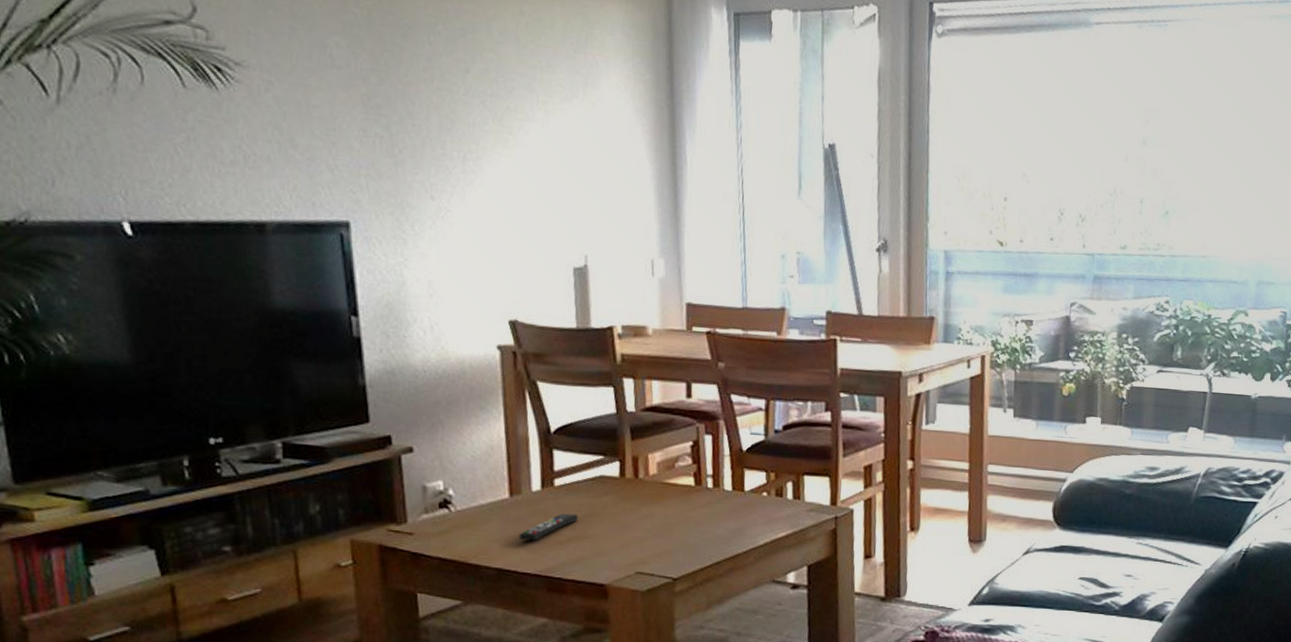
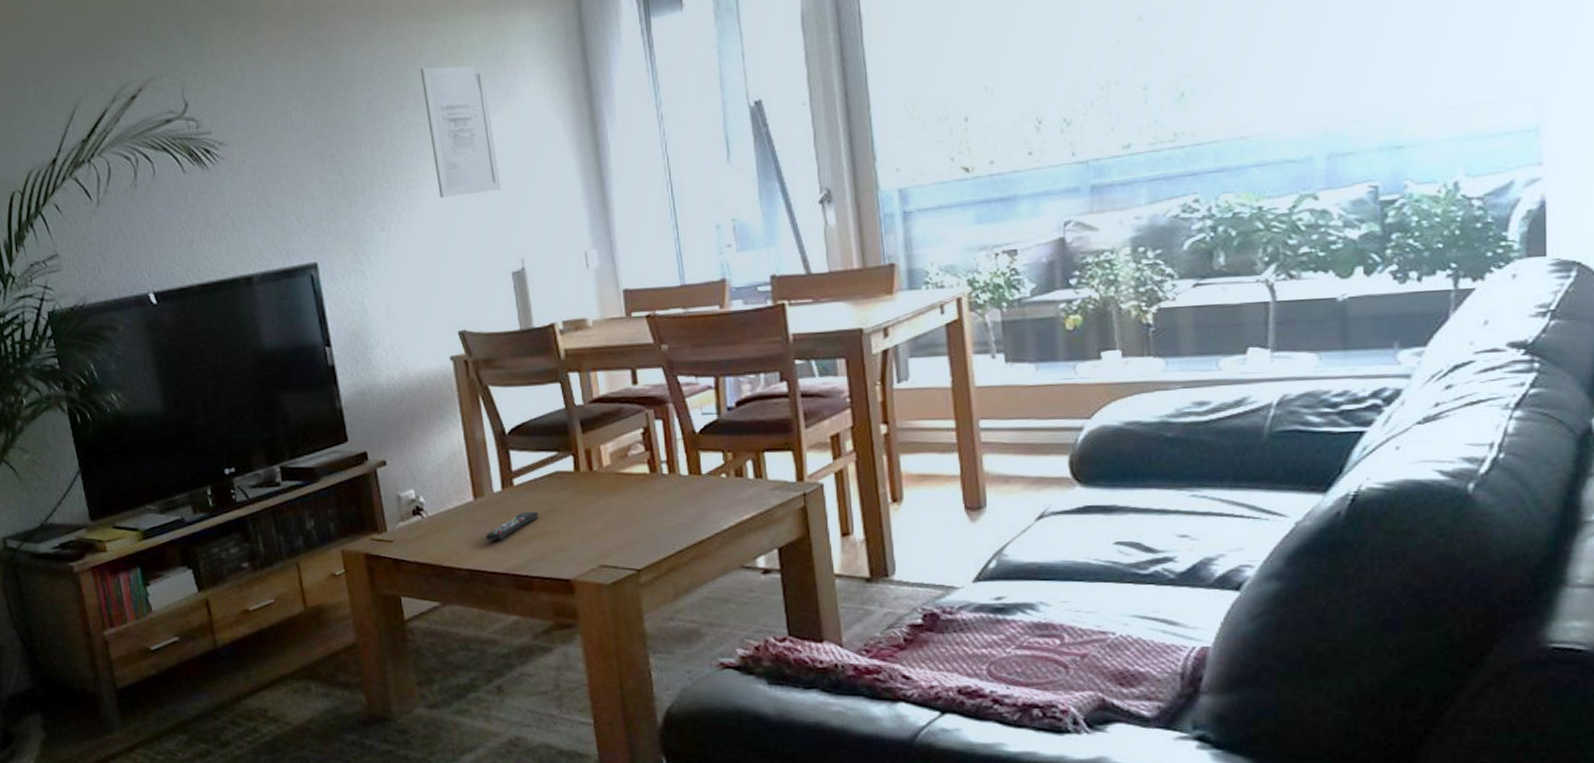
wall art: none [492,33,571,182] -> present [420,65,501,198]

